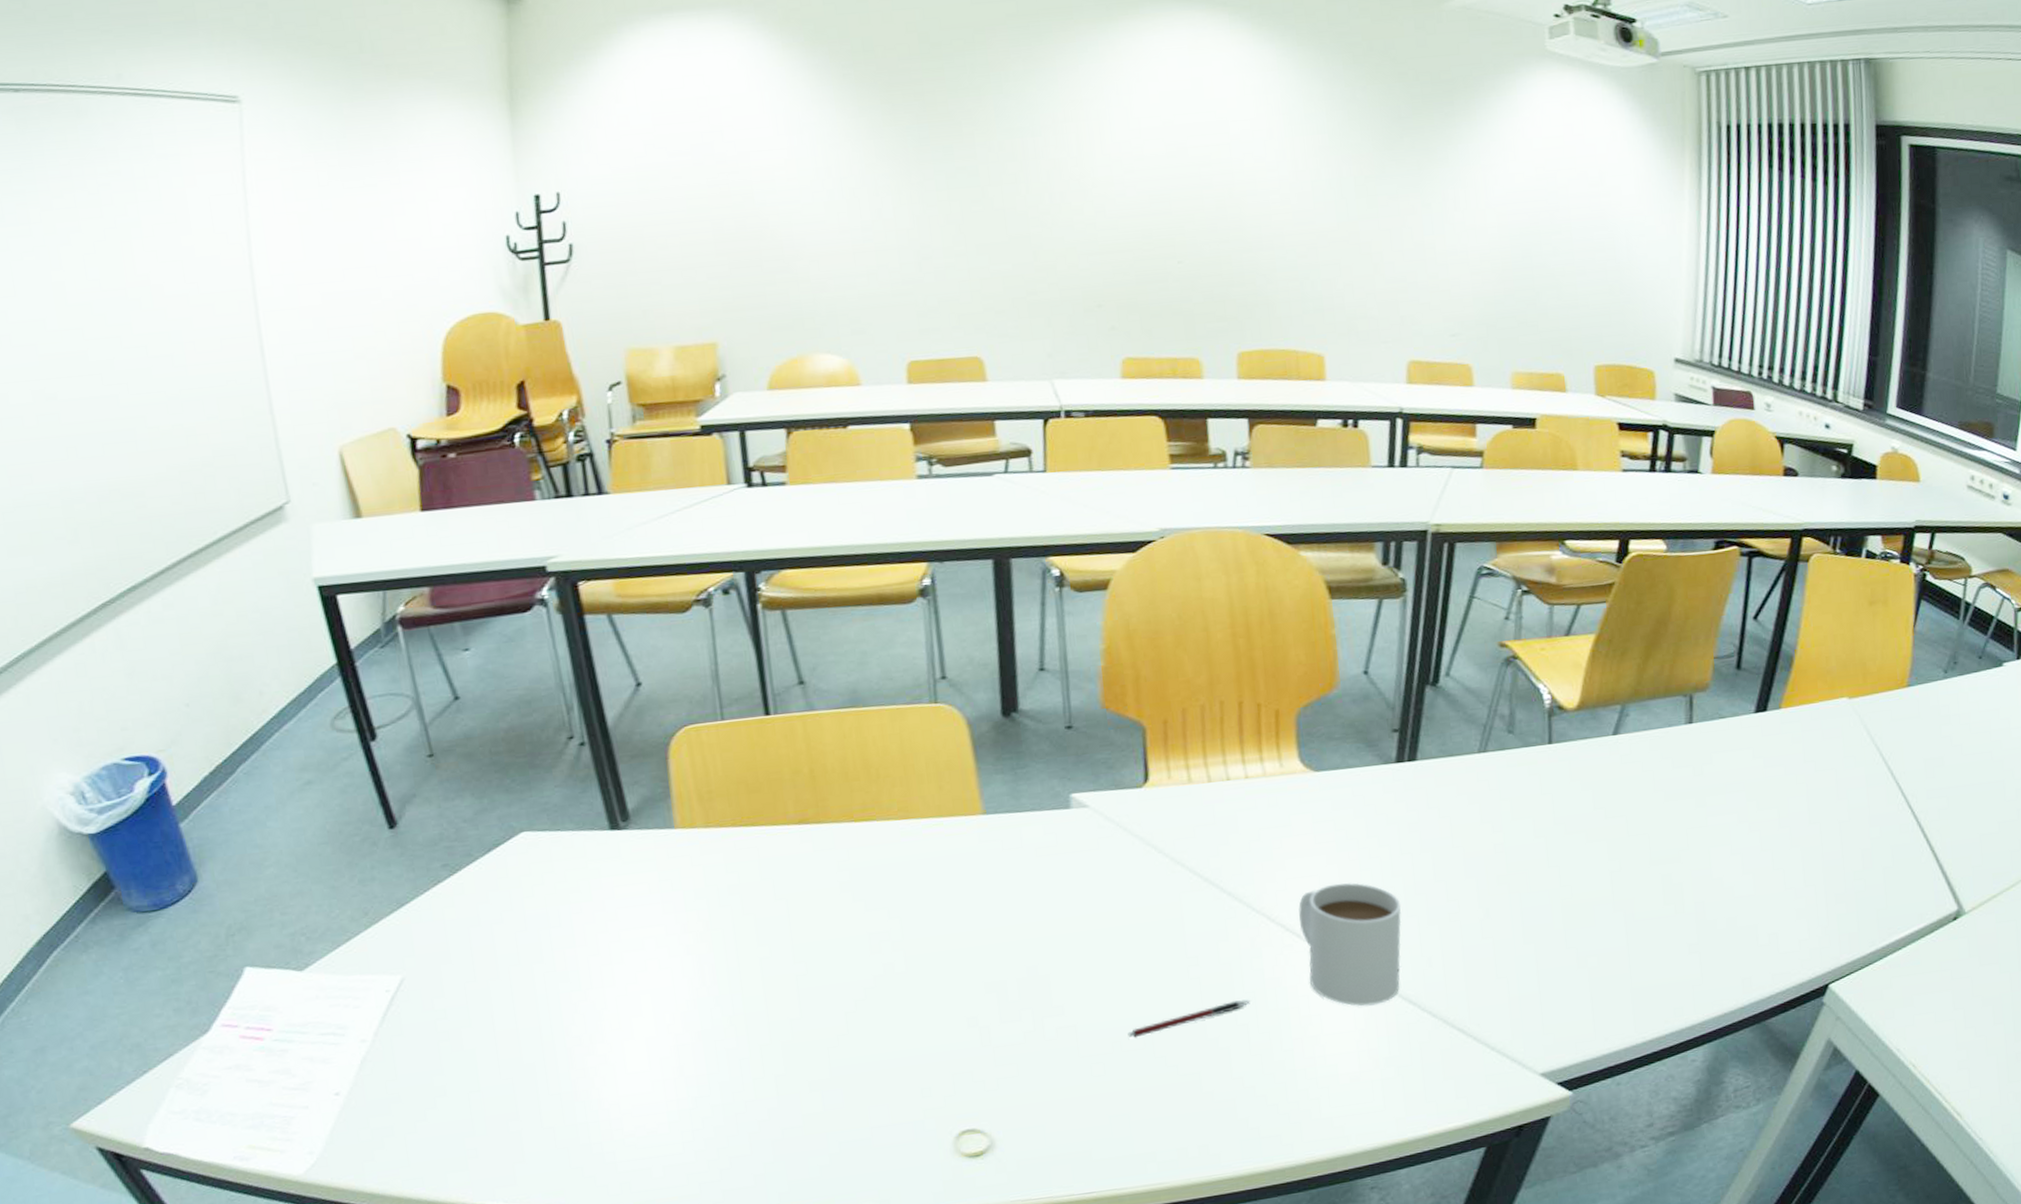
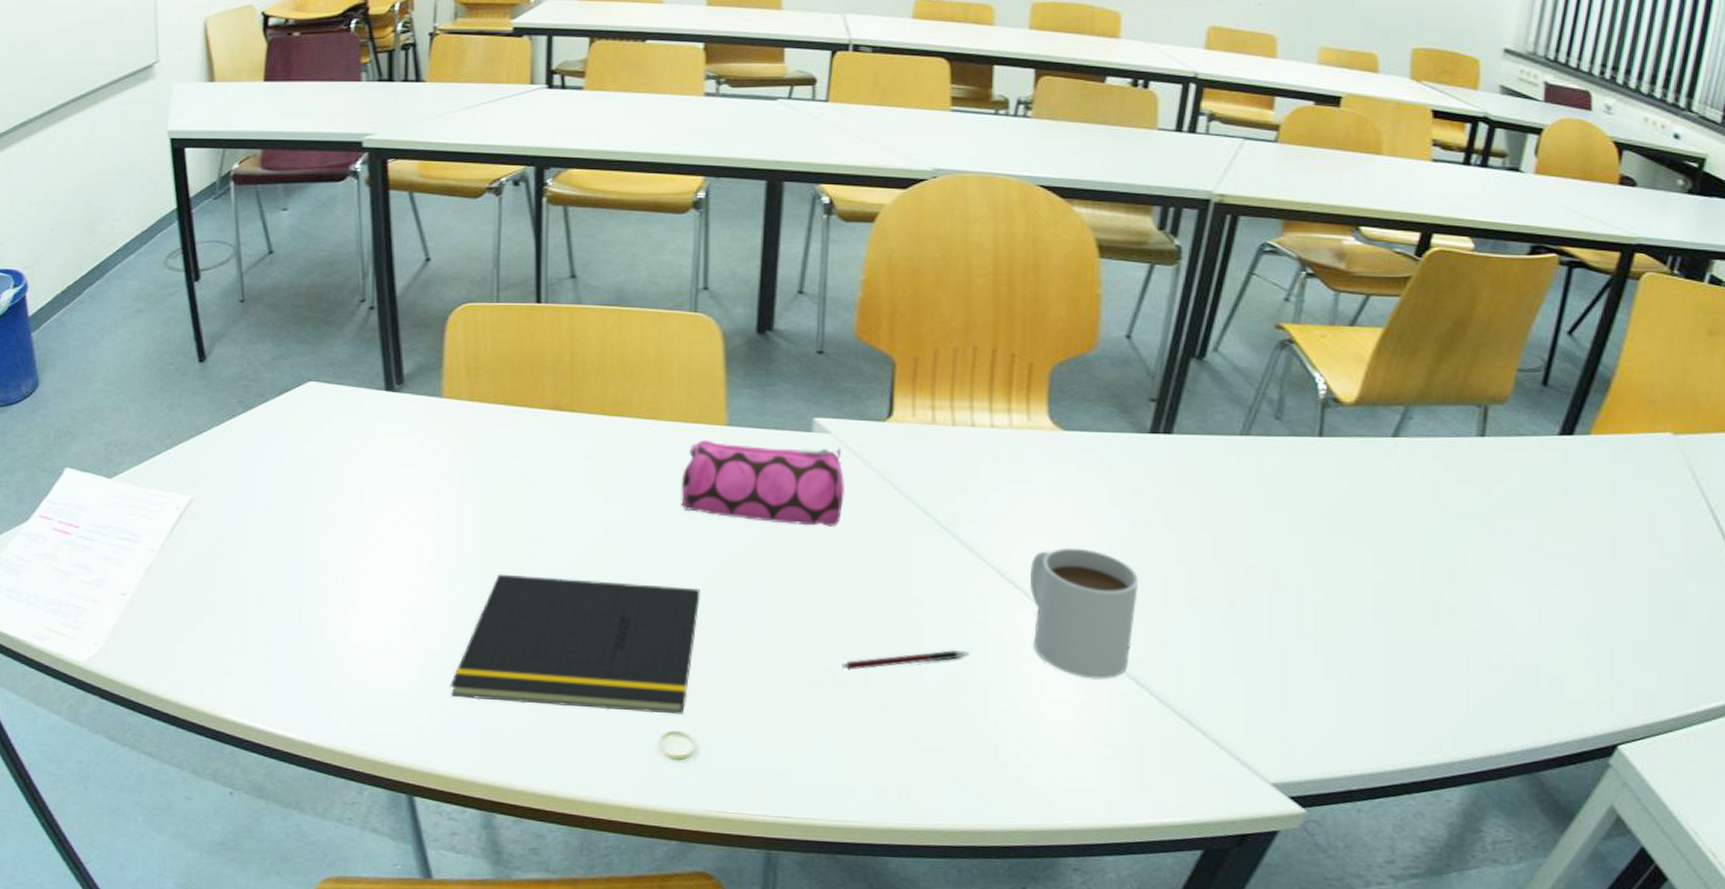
notepad: none [724,983,978,1137] -> present [450,574,700,715]
pencil case: none [942,819,1111,908] -> present [681,439,846,527]

